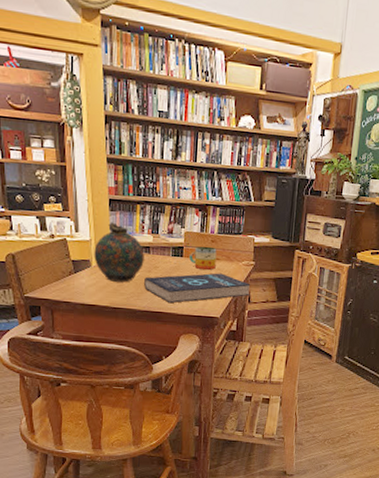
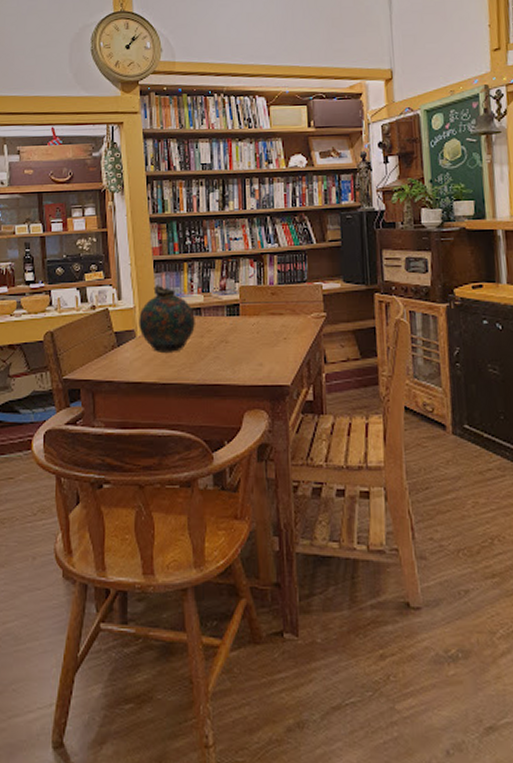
book: present [144,273,251,304] -> none [197,330,325,373]
mug: present [189,246,217,270] -> none [247,300,280,328]

